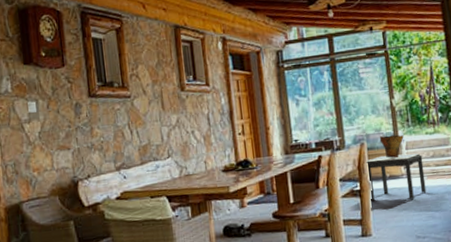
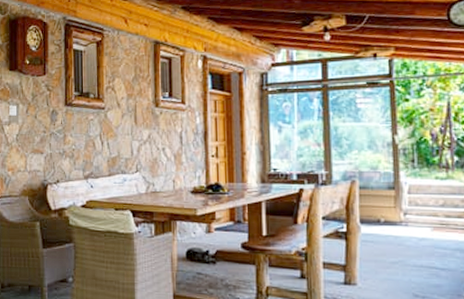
side table: present [365,153,427,201] -> none [356,197,431,252]
decorative urn: present [379,134,404,159] -> none [375,174,406,201]

